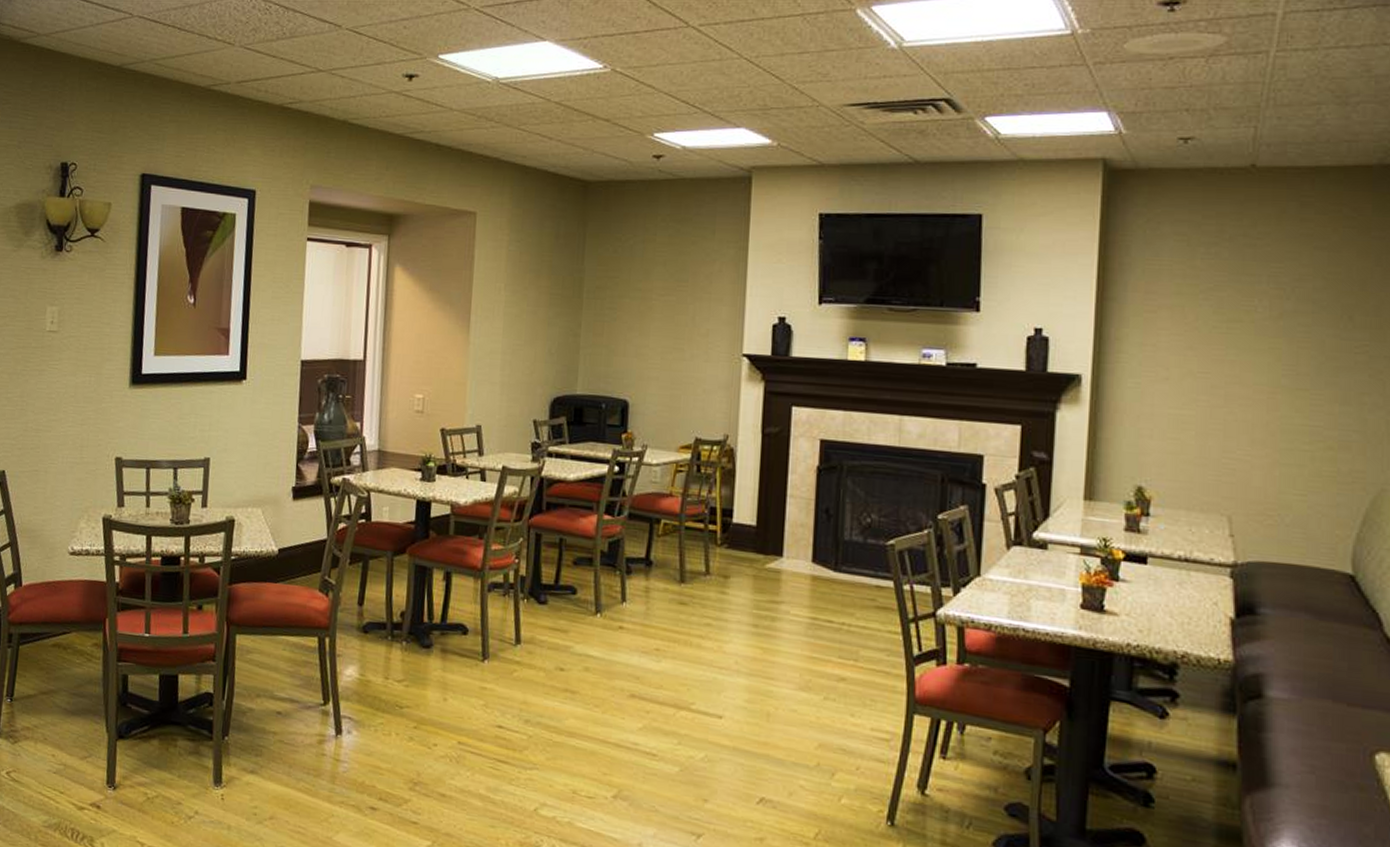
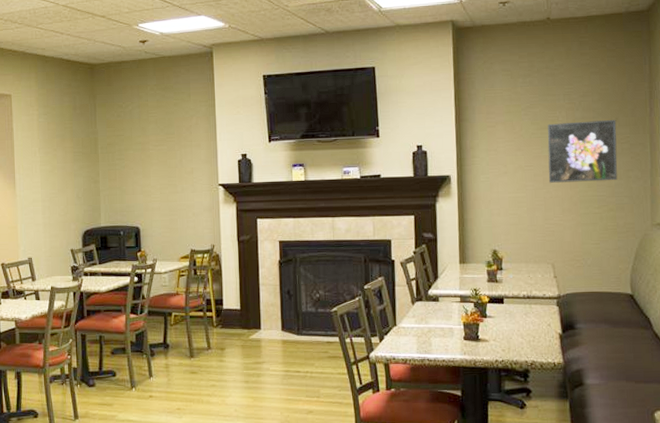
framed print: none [1233,315,1350,407] -> present [547,119,618,183]

